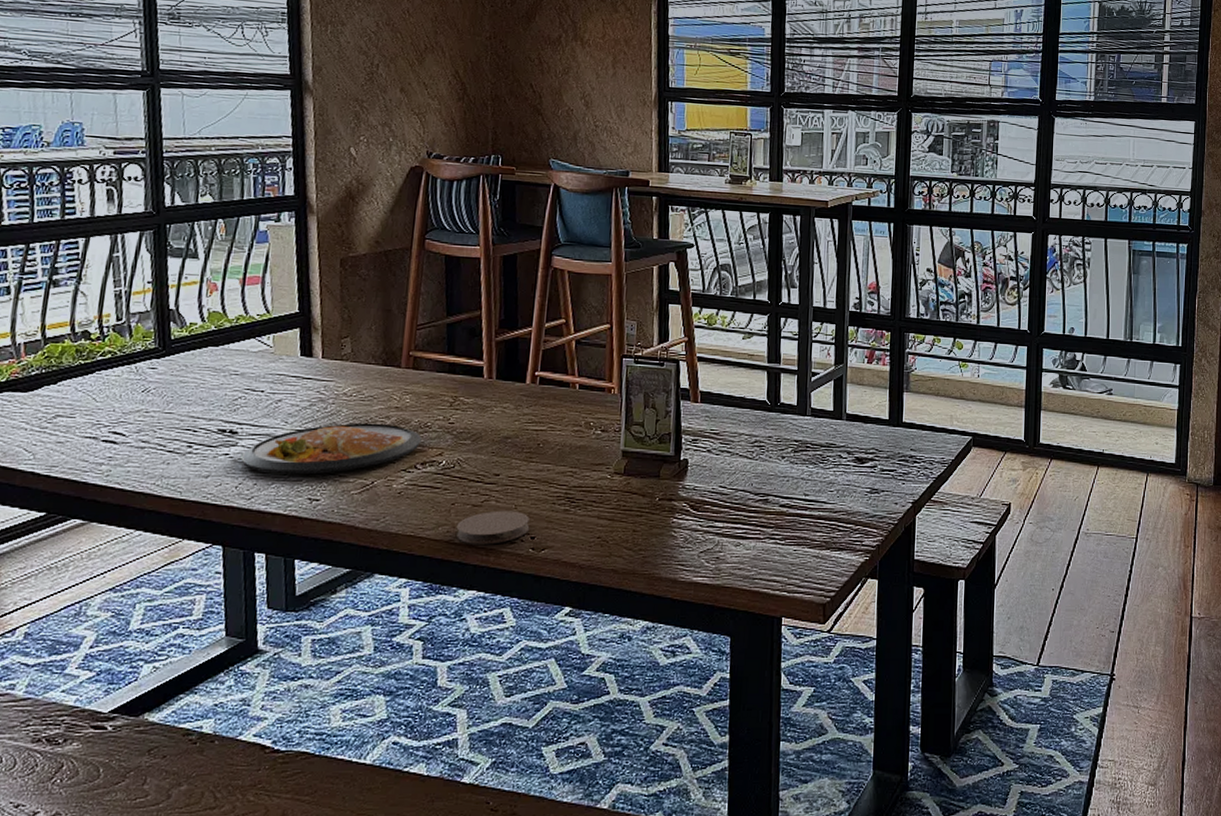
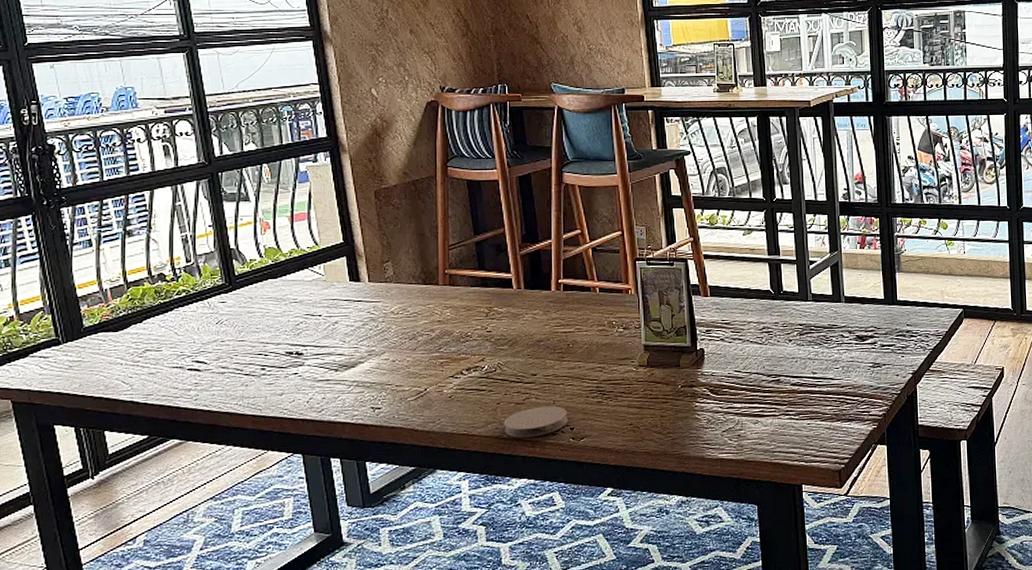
dish: present [241,422,422,475] -> none [308,336,464,388]

